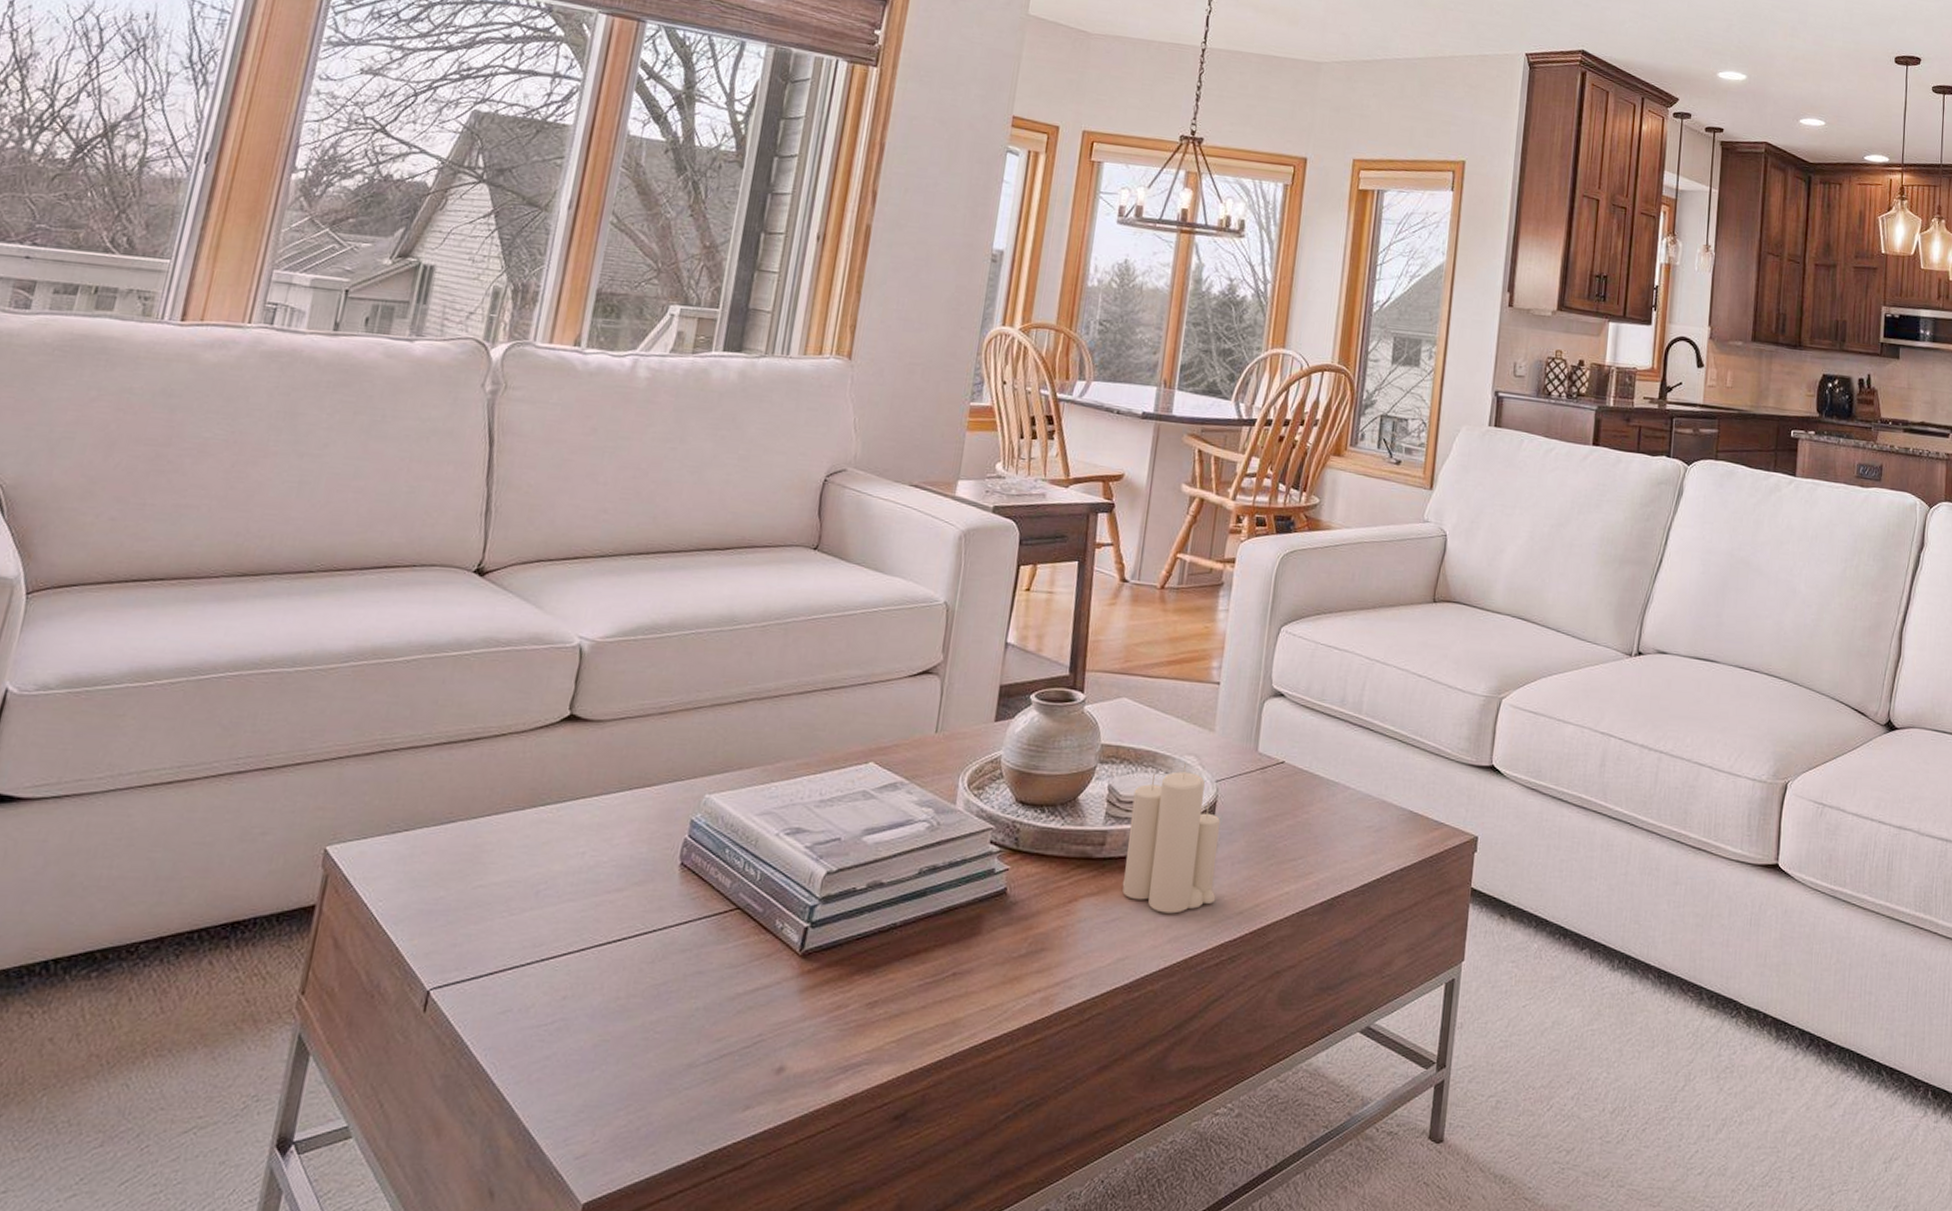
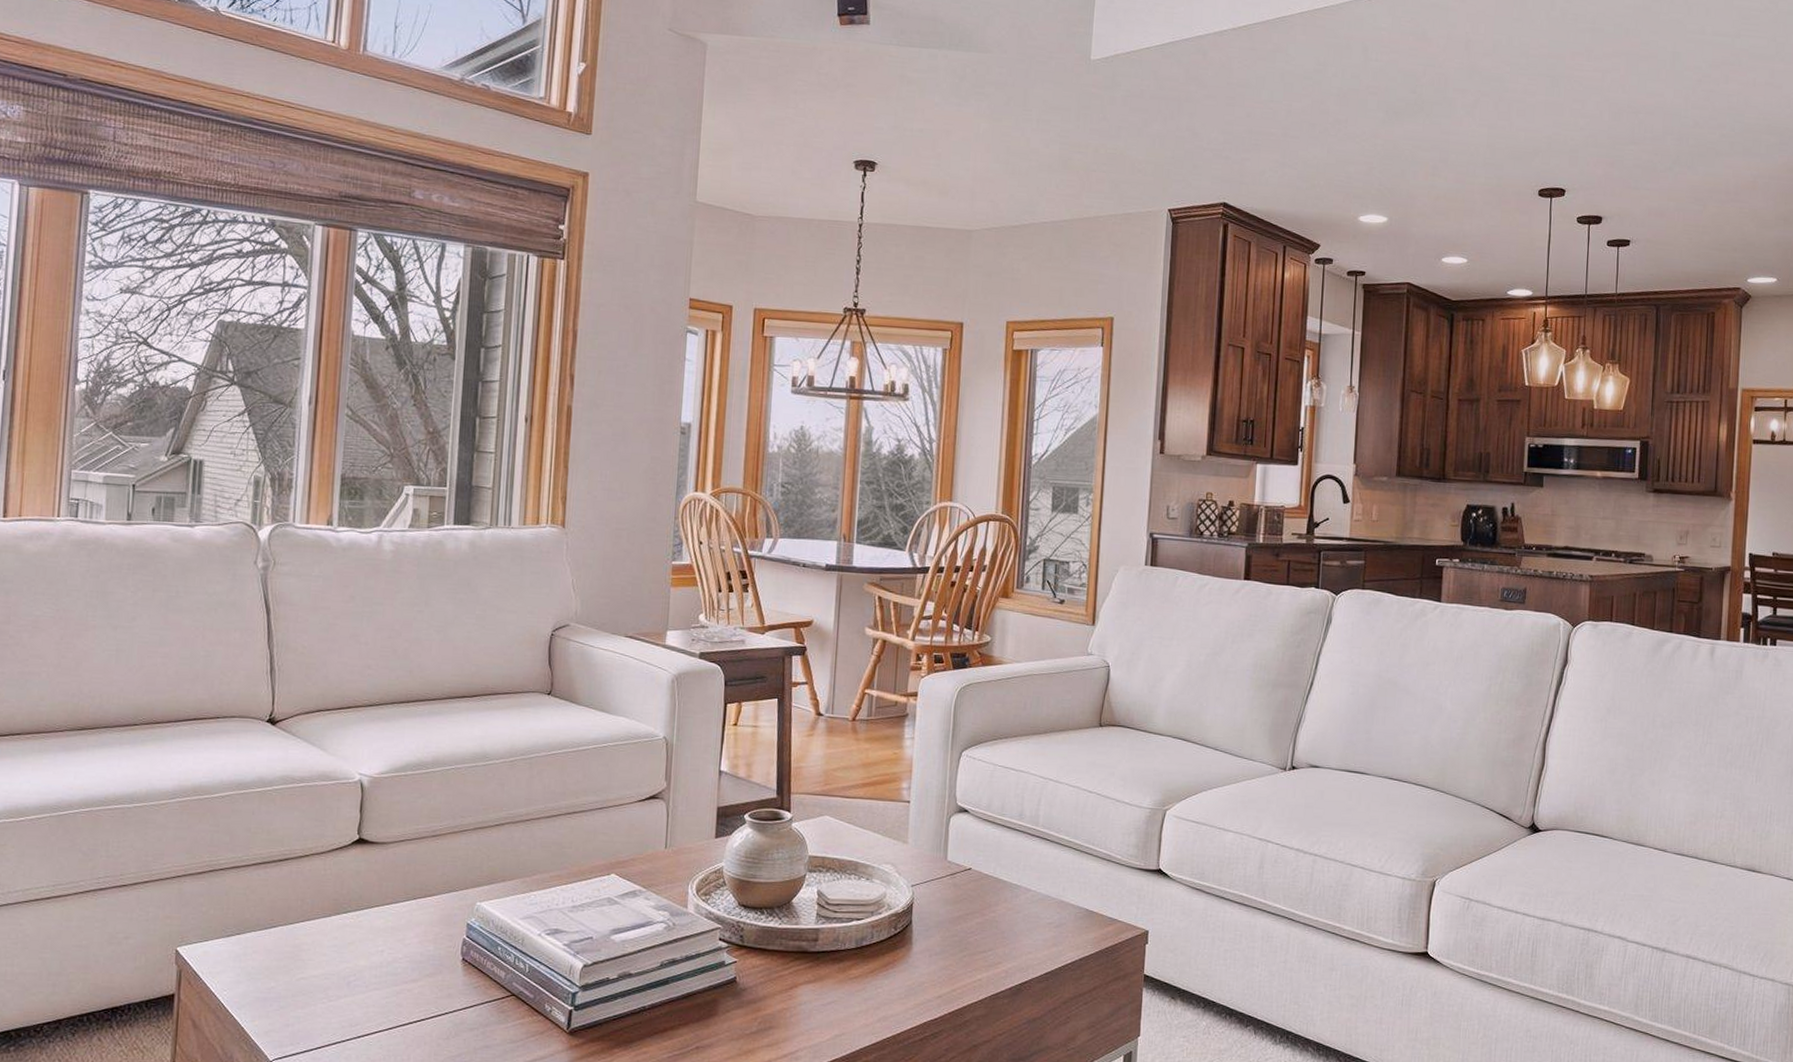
candle: present [1122,763,1220,914] -> none [835,871,917,998]

